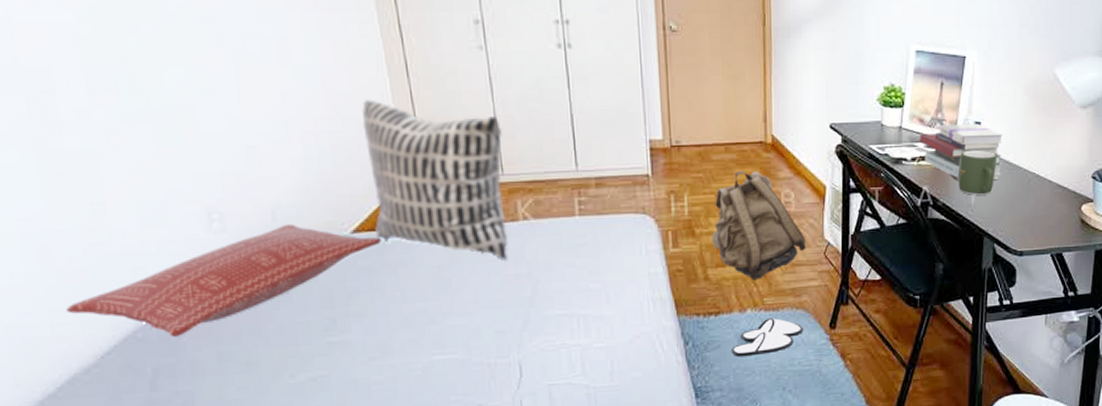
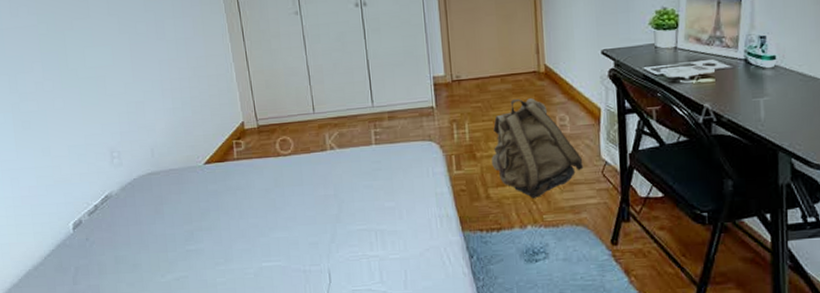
pillow: present [66,223,382,337] -> none [26,158,225,244]
cushion: present [362,99,507,259] -> none [212,60,318,183]
slippers: present [732,318,804,356] -> none [514,234,585,270]
books: present [920,123,1003,181] -> none [697,37,795,96]
mug: present [959,149,997,196] -> none [744,63,789,110]

